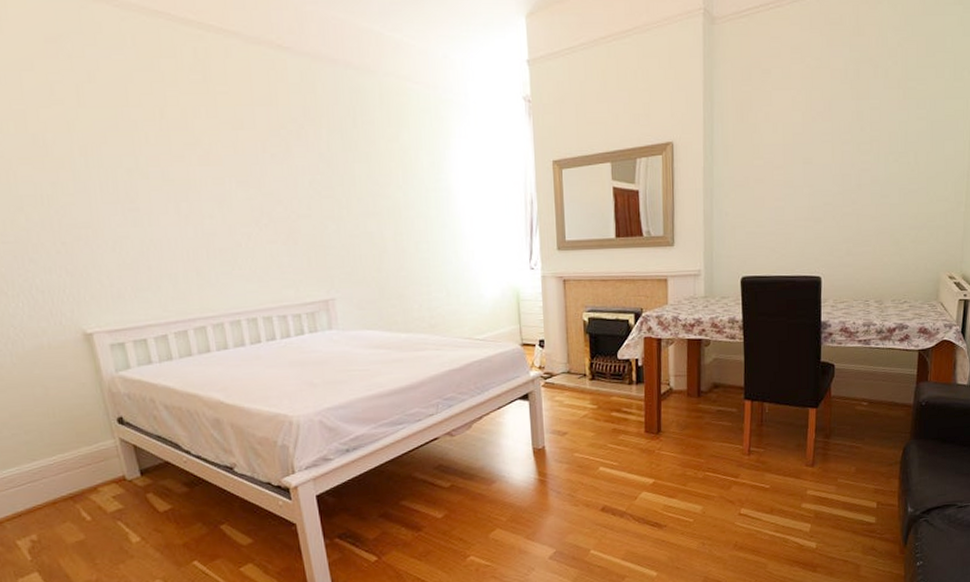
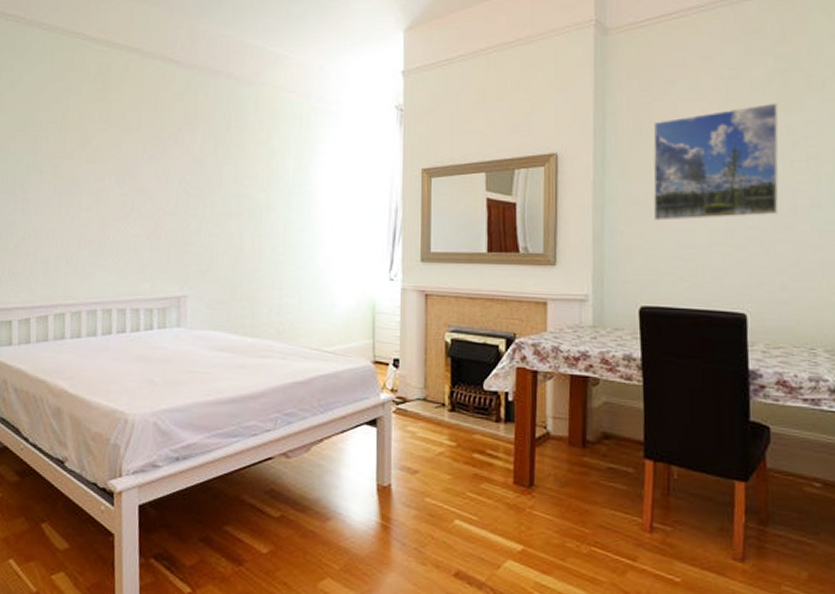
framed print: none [752,91,851,201] -> present [652,103,779,221]

